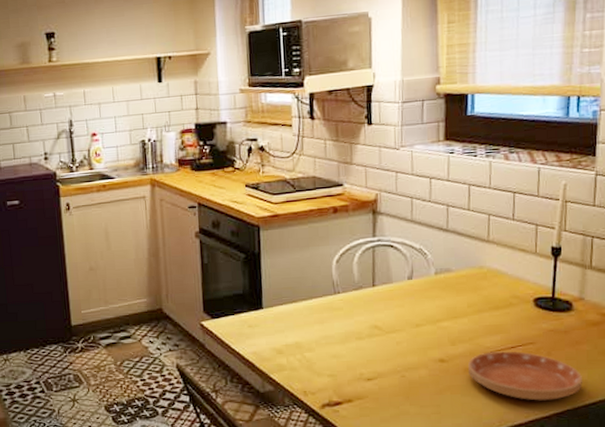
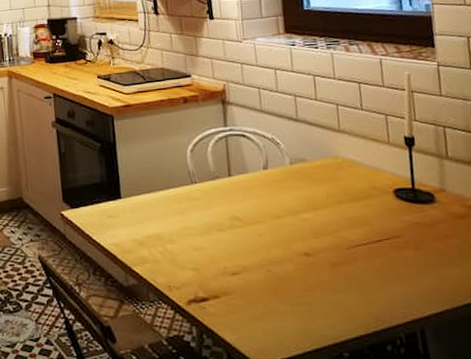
saucer: present [468,350,582,401] -> none [334,244,458,300]

